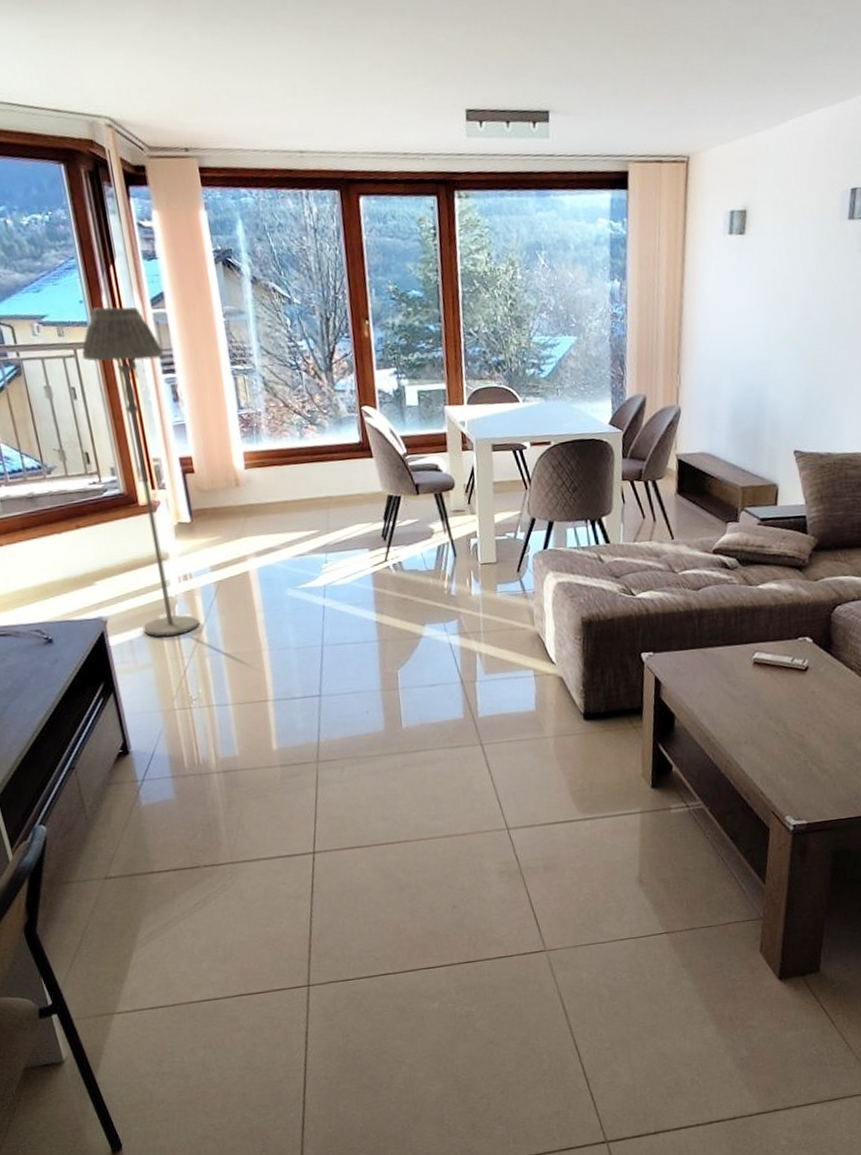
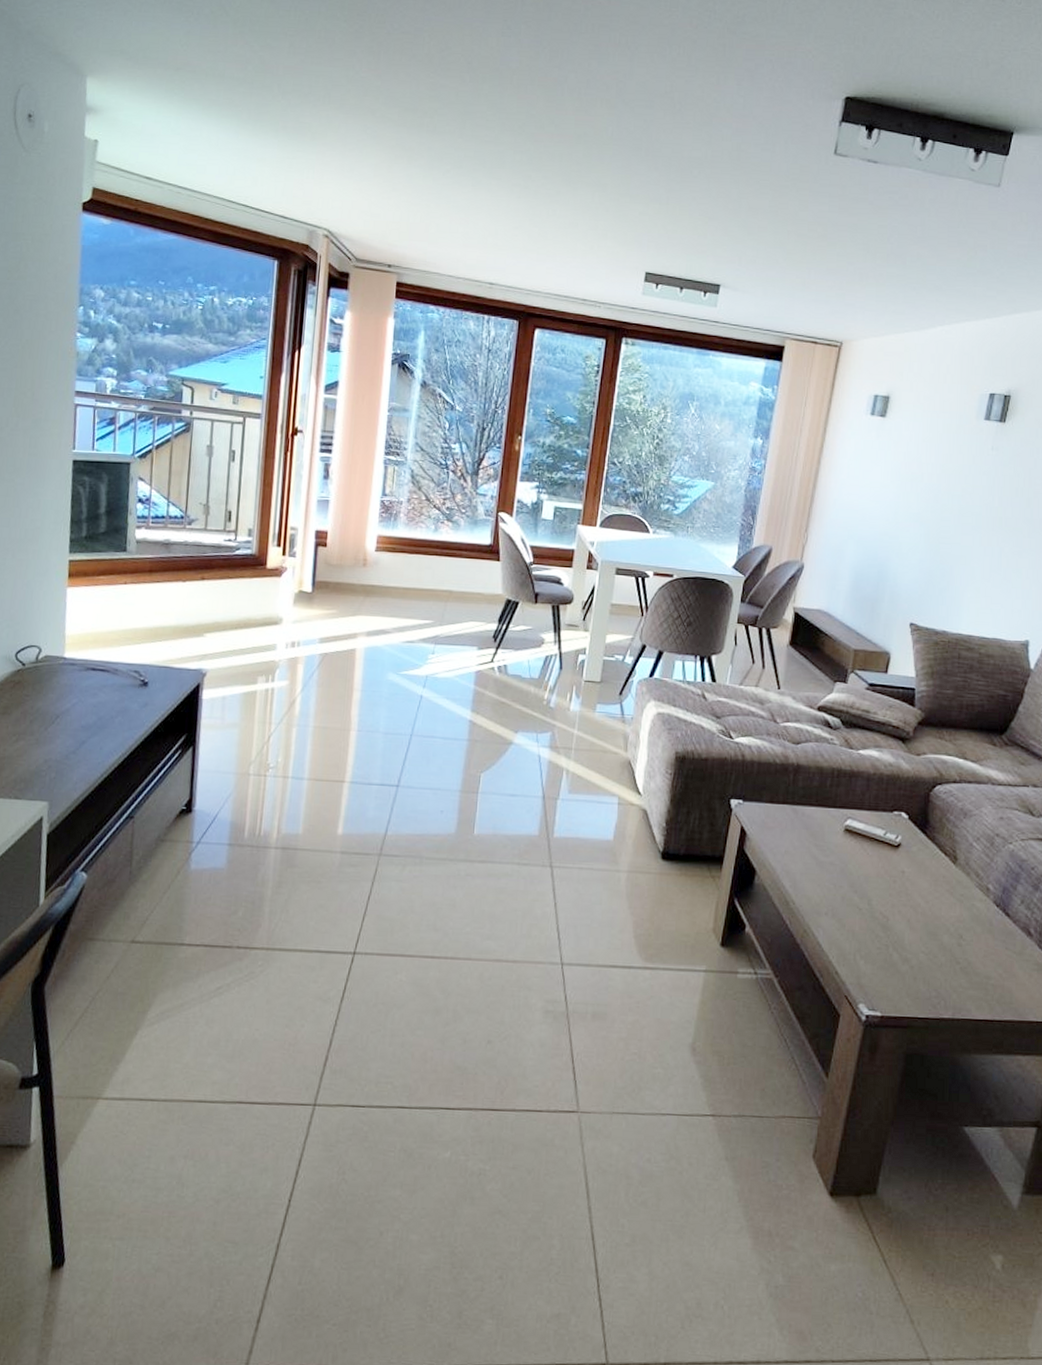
floor lamp: present [82,306,200,637] -> none [239,384,326,701]

